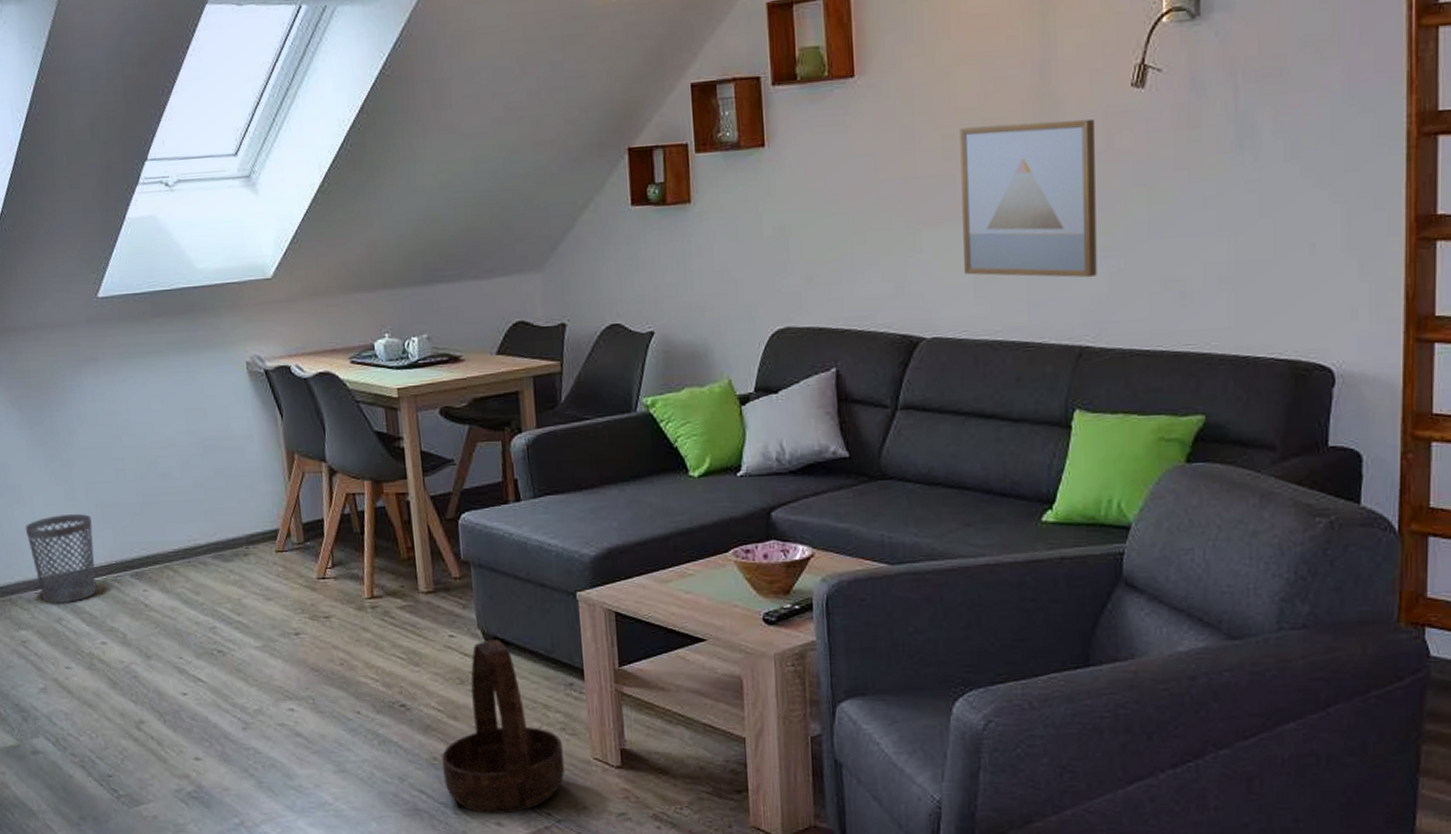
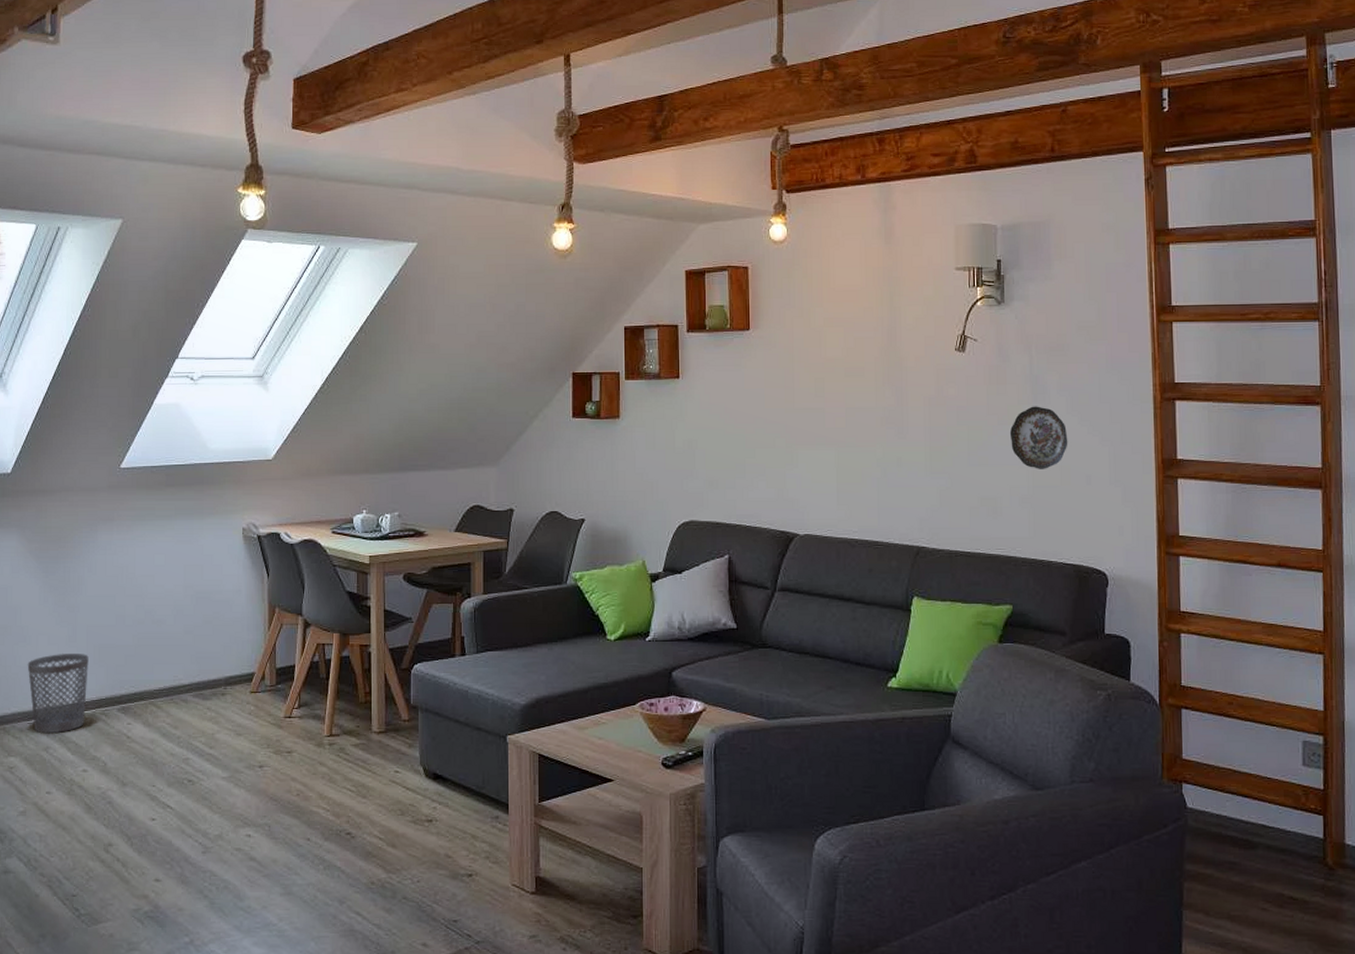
basket: present [442,640,565,814] -> none [379,776,487,935]
wall art: present [960,119,1097,278] -> none [828,372,930,493]
decorative plate: none [1204,154,1285,239] -> present [1009,406,1068,469]

